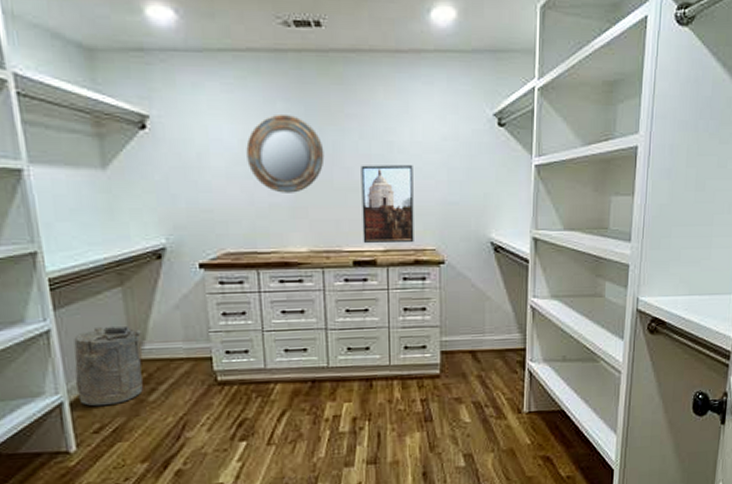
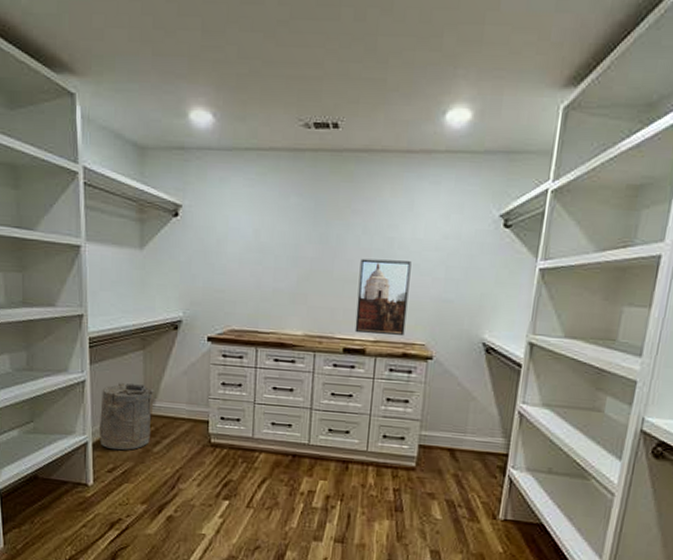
home mirror: present [246,113,325,193] -> none [258,207,328,281]

